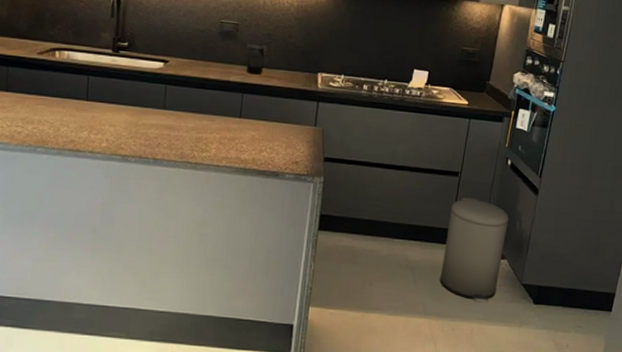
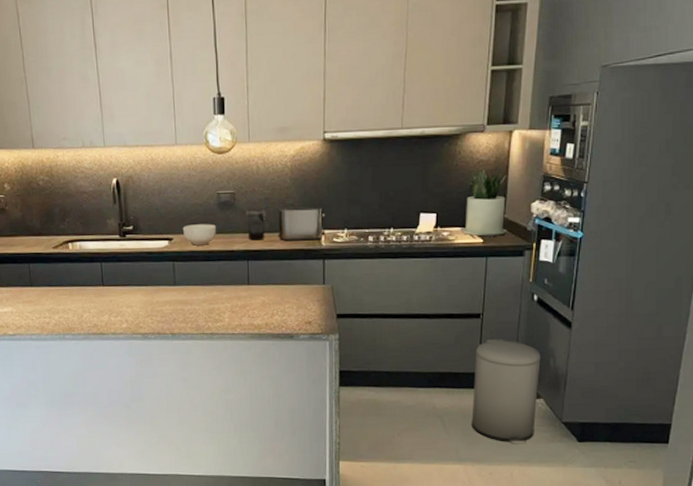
bowl: none [180,49,216,72] -> present [182,224,217,246]
toaster: none [276,44,325,82] -> present [278,205,326,242]
planter: none [449,36,494,101] -> present [461,169,507,237]

